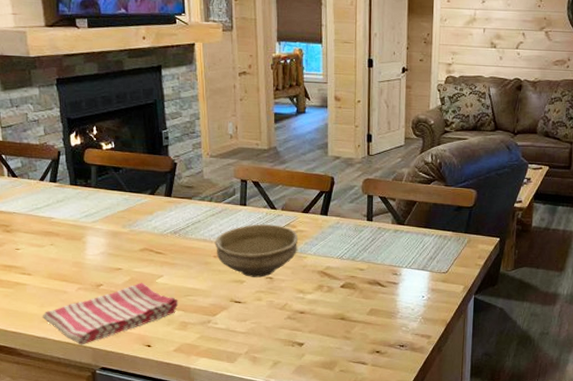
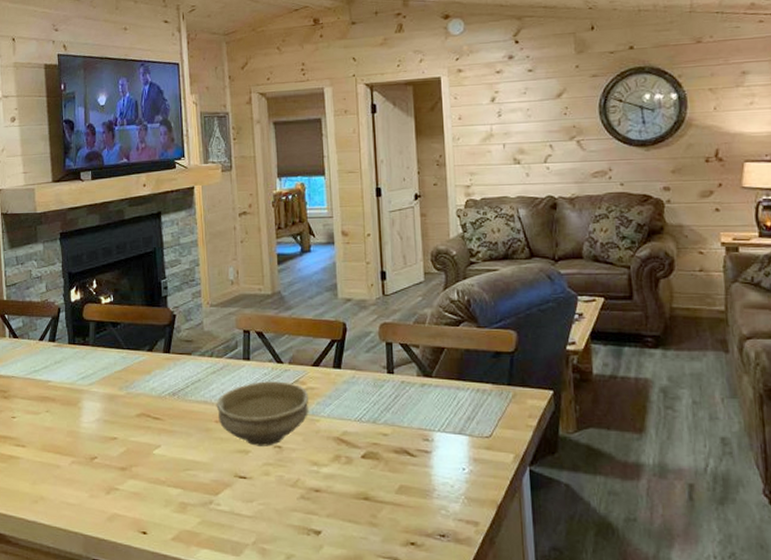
dish towel: present [42,283,178,345] -> none [33,454,177,531]

